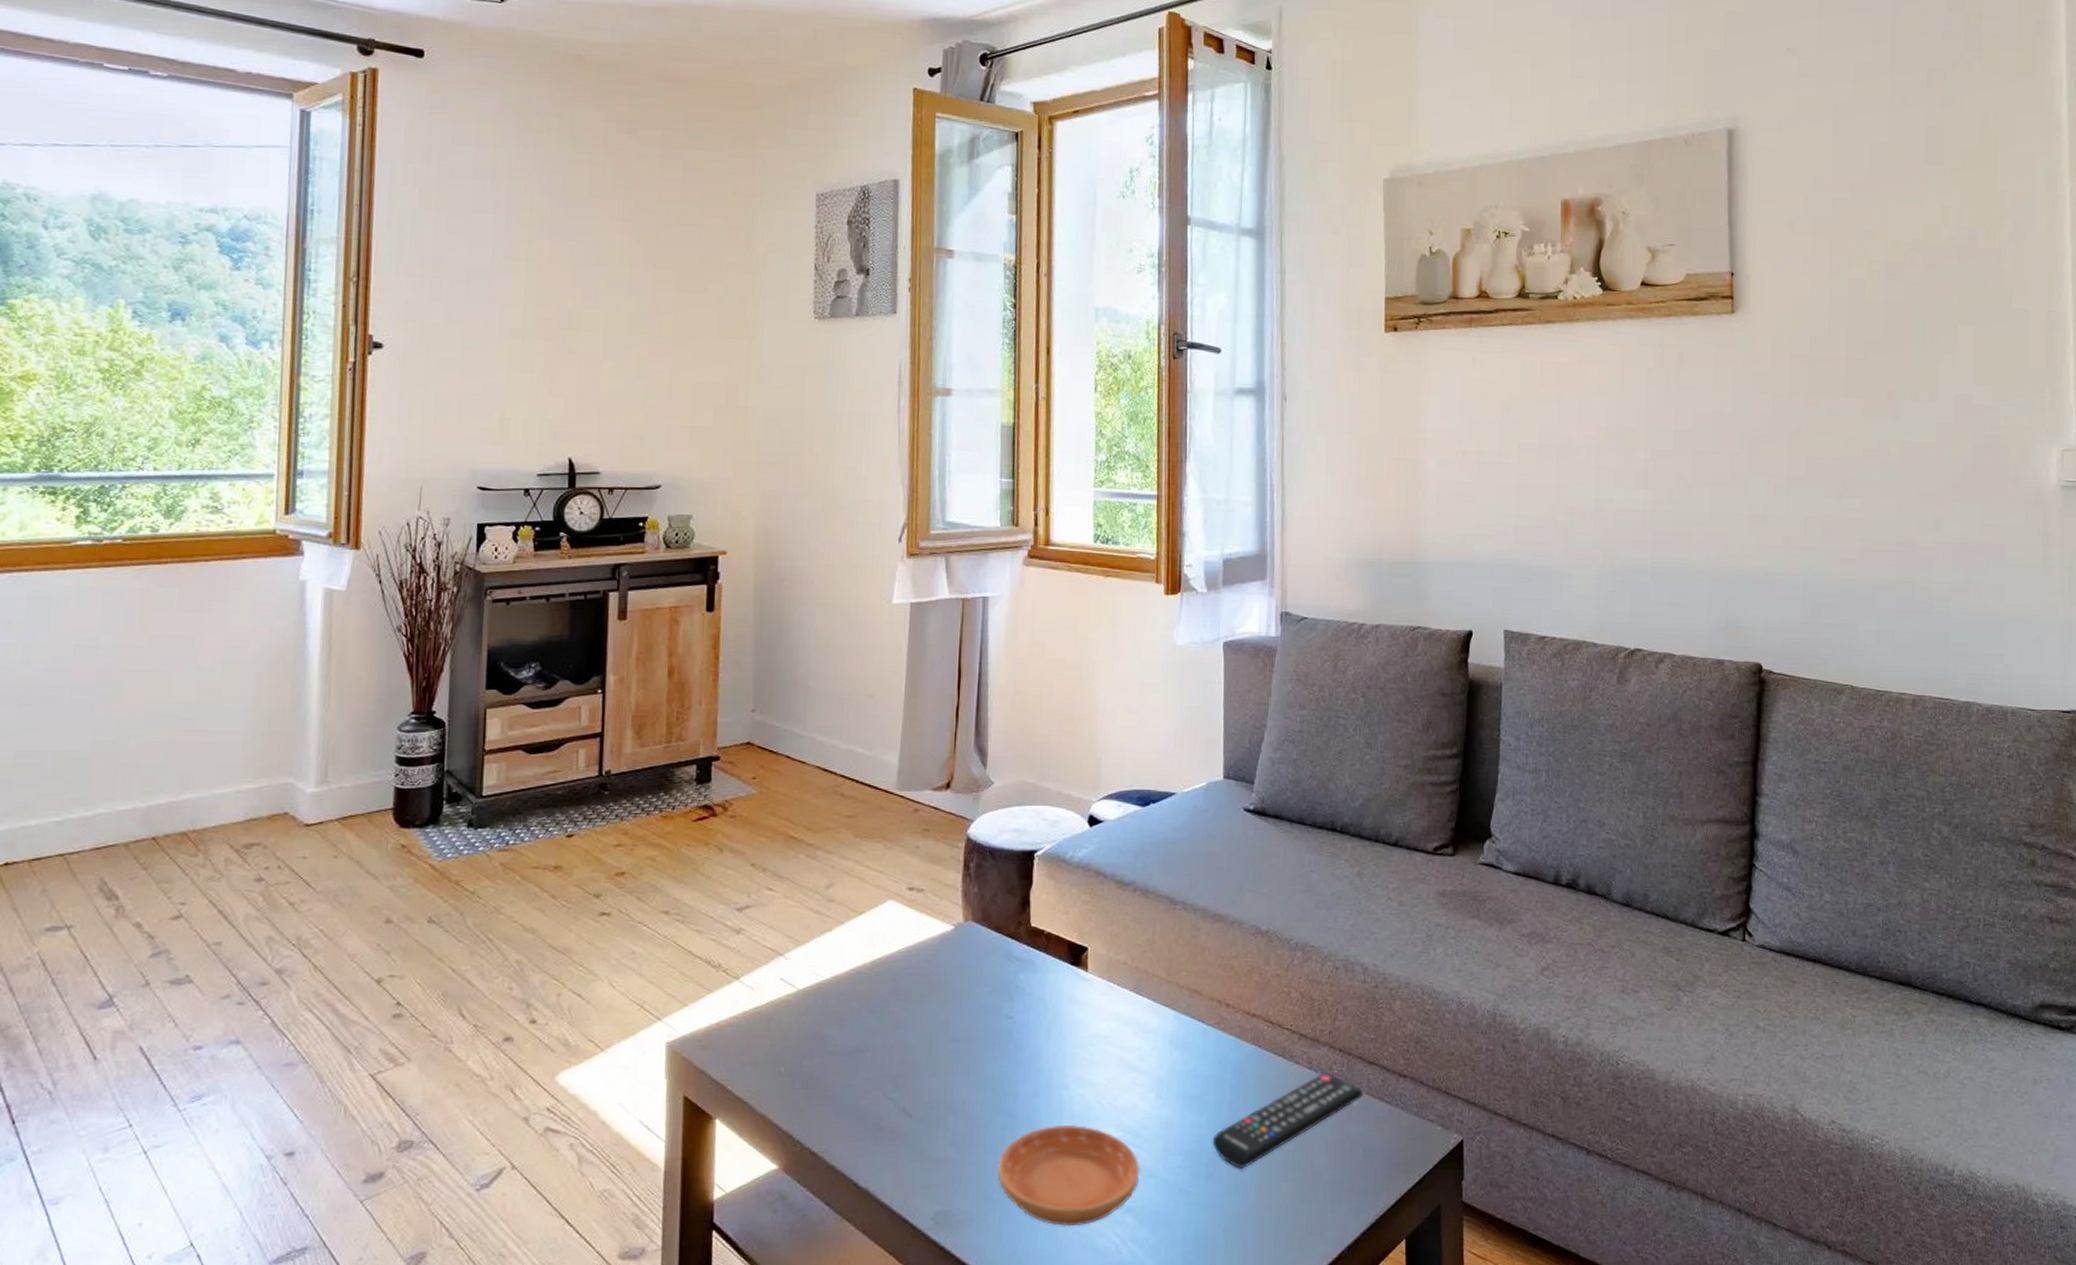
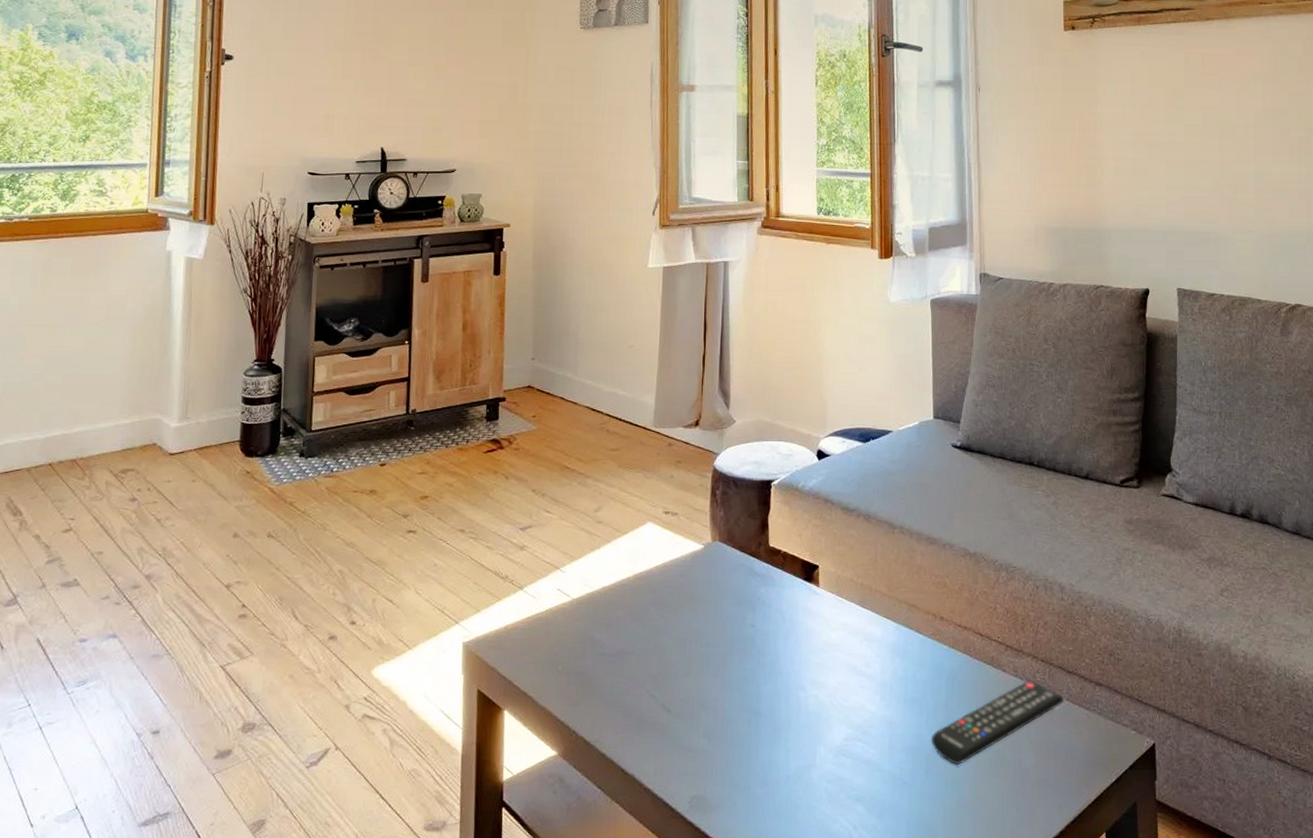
saucer: present [996,1124,1140,1227] -> none [743,721,868,813]

